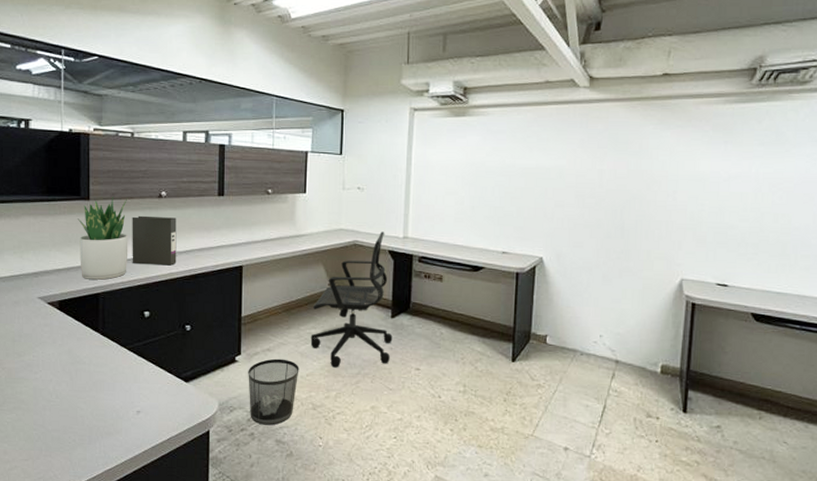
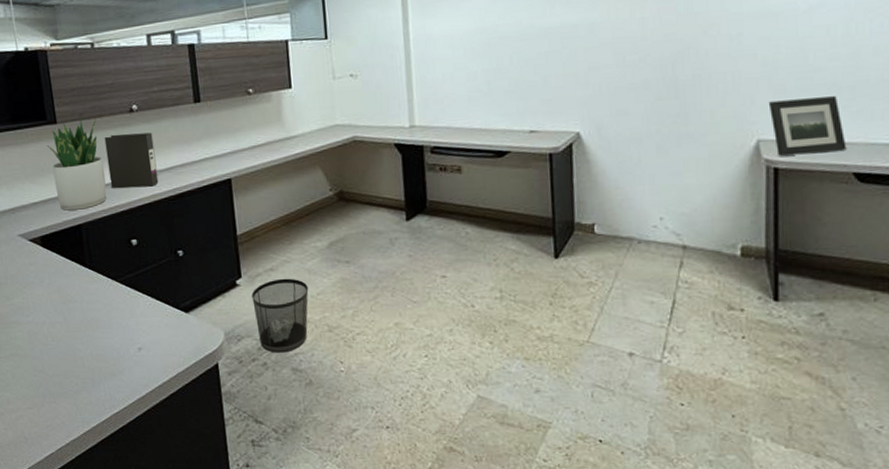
office chair: present [310,231,393,368] -> none [315,122,411,283]
picture frame: none [692,249,748,295] -> present [768,96,847,156]

